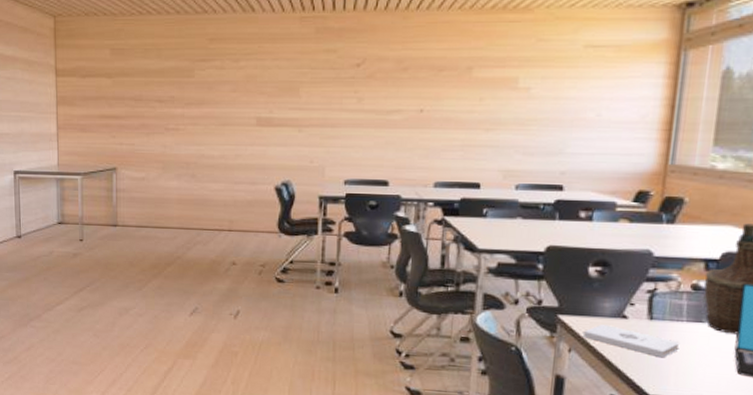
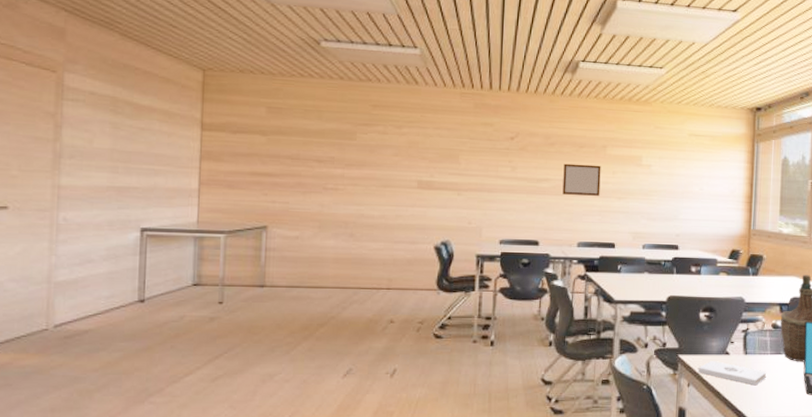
writing board: none [417,91,465,128] -> present [562,163,601,196]

